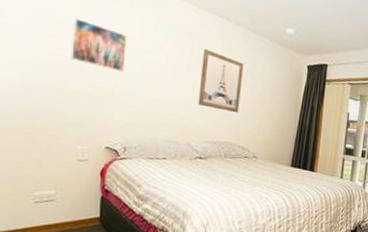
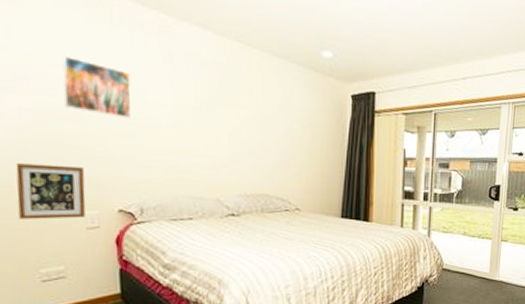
picture frame: none [22,102,80,152] -> present [15,163,86,219]
wall art: present [198,48,244,113] -> none [223,82,275,159]

